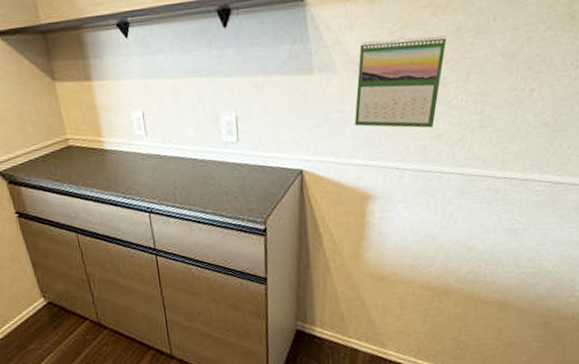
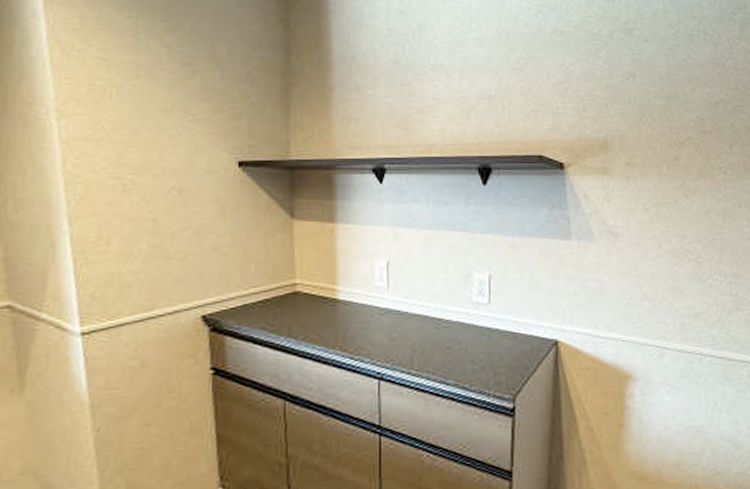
calendar: present [354,35,447,128] -> none [612,213,699,306]

